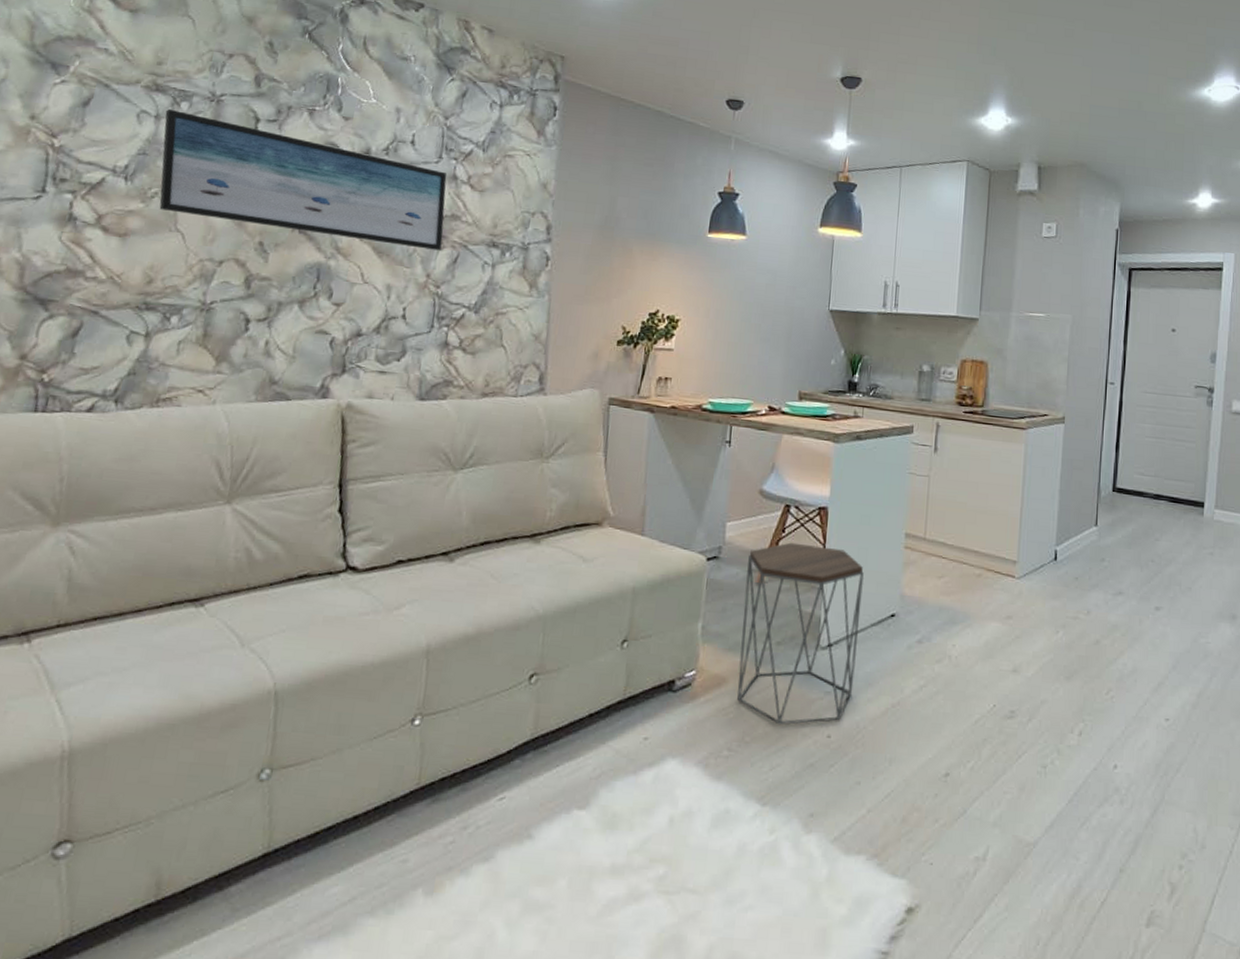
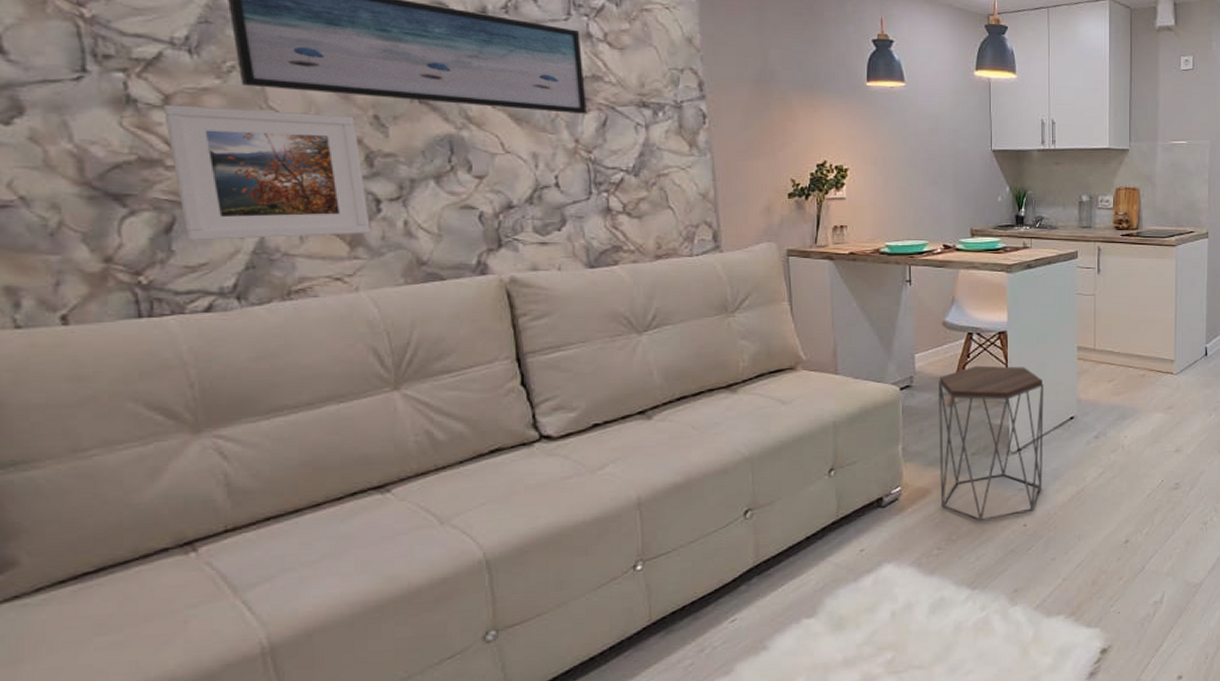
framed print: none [87,223,243,351] -> present [162,104,370,241]

